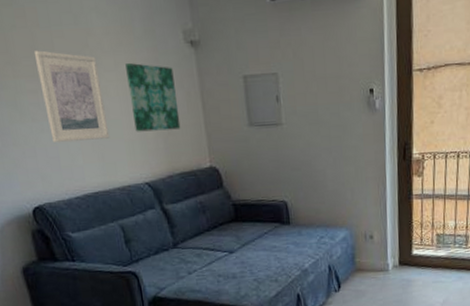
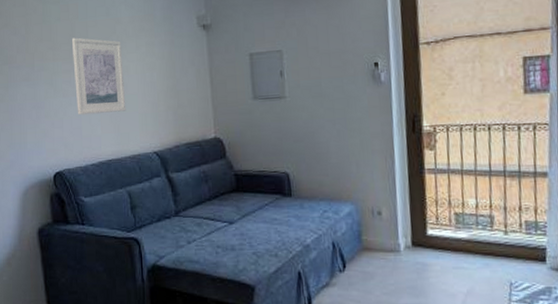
wall art: present [125,63,181,132] -> none [145,45,190,106]

